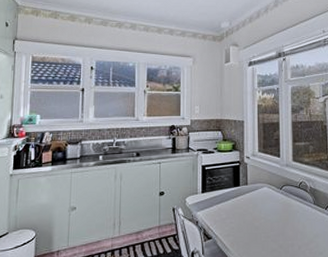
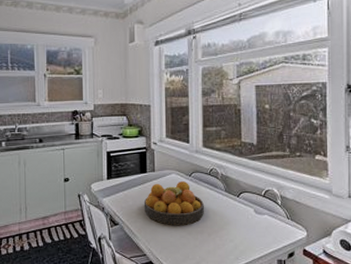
fruit bowl: none [236,194,294,238] -> present [143,181,204,225]

